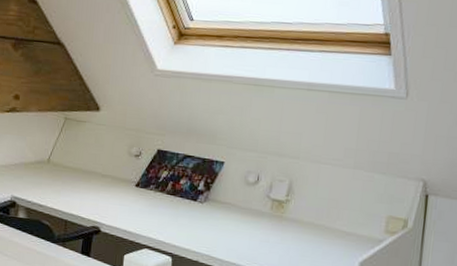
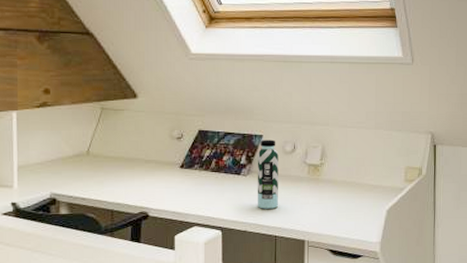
water bottle: none [212,167,240,242] -> present [257,139,279,209]

